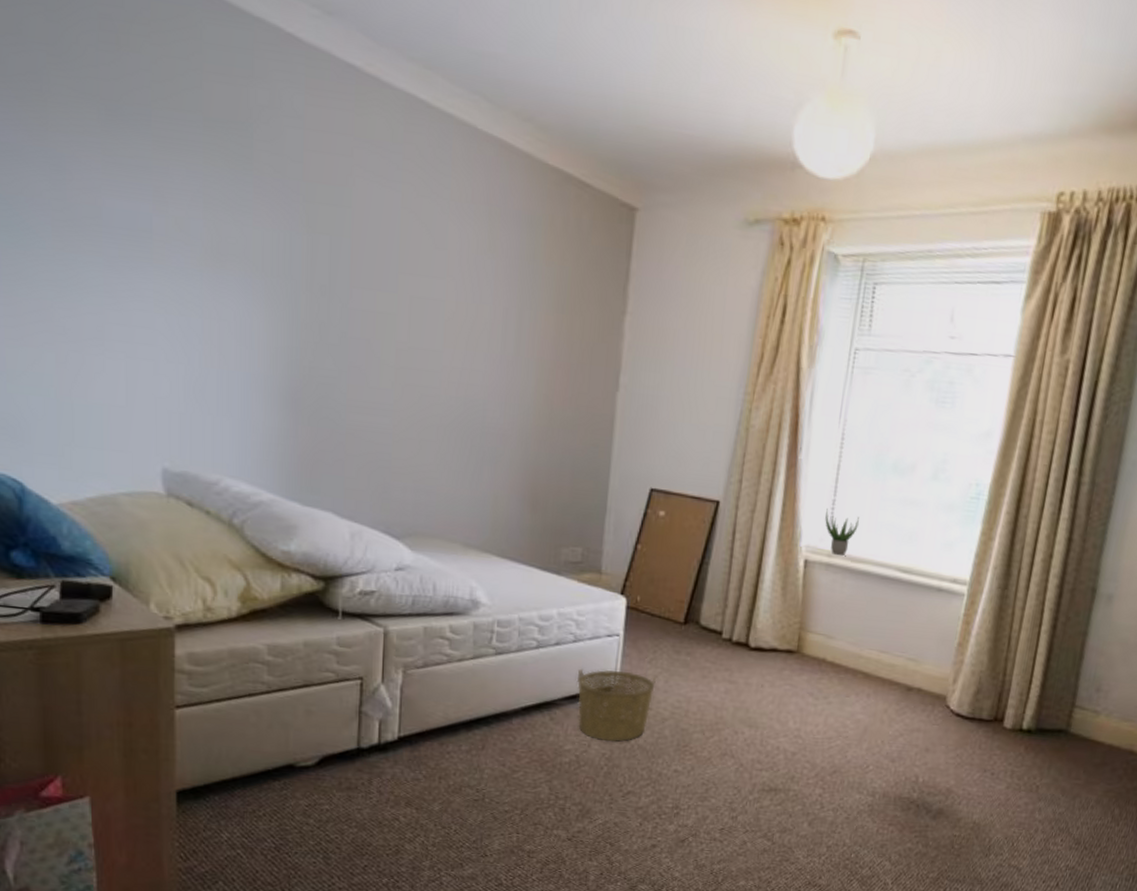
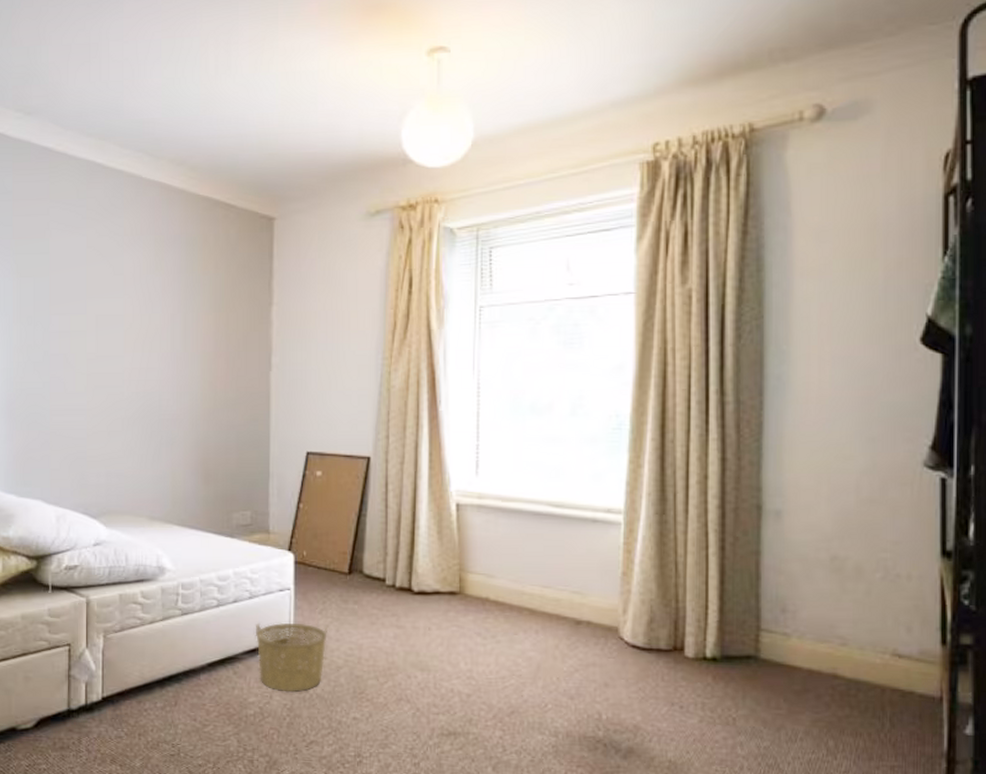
potted plant: present [825,509,859,557] -> none [471,454,504,497]

